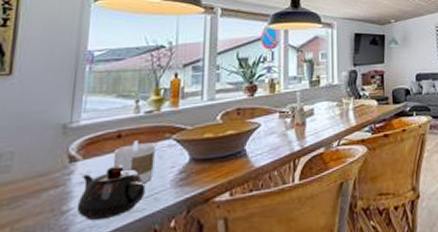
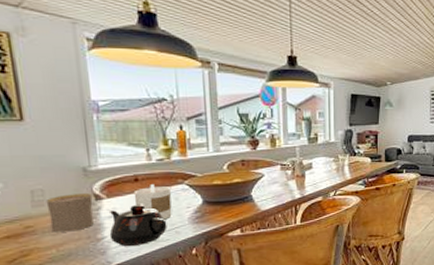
cup: none [10,155,67,206] -> present [46,193,94,233]

